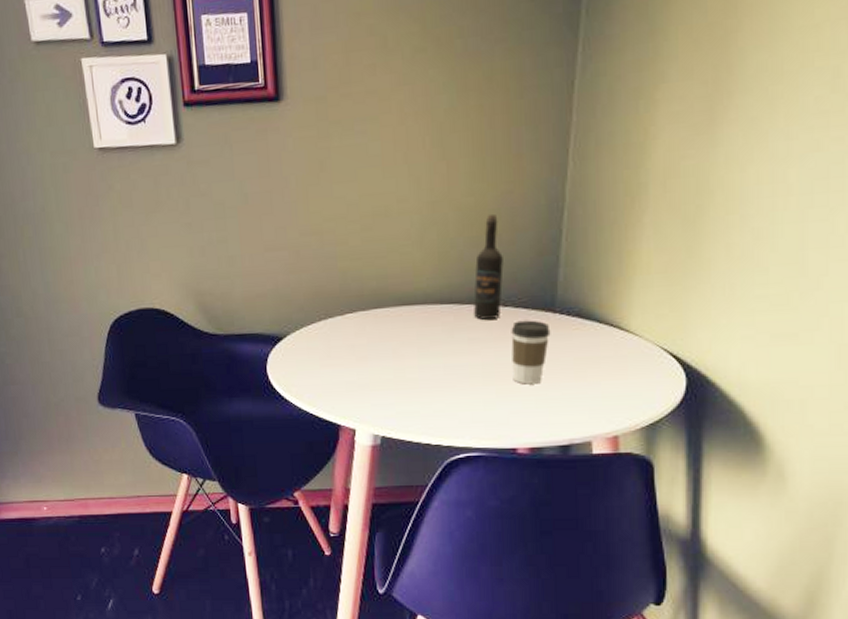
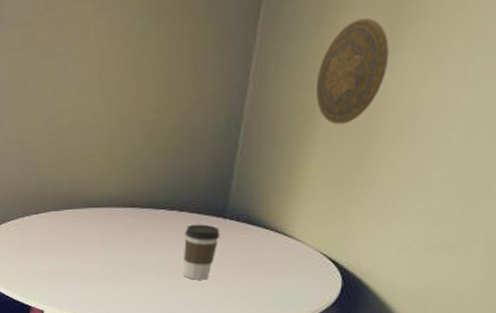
wine bottle: present [474,213,504,320] -> none [153,129,182,222]
decorative plate: none [639,91,711,206] -> present [315,18,389,125]

